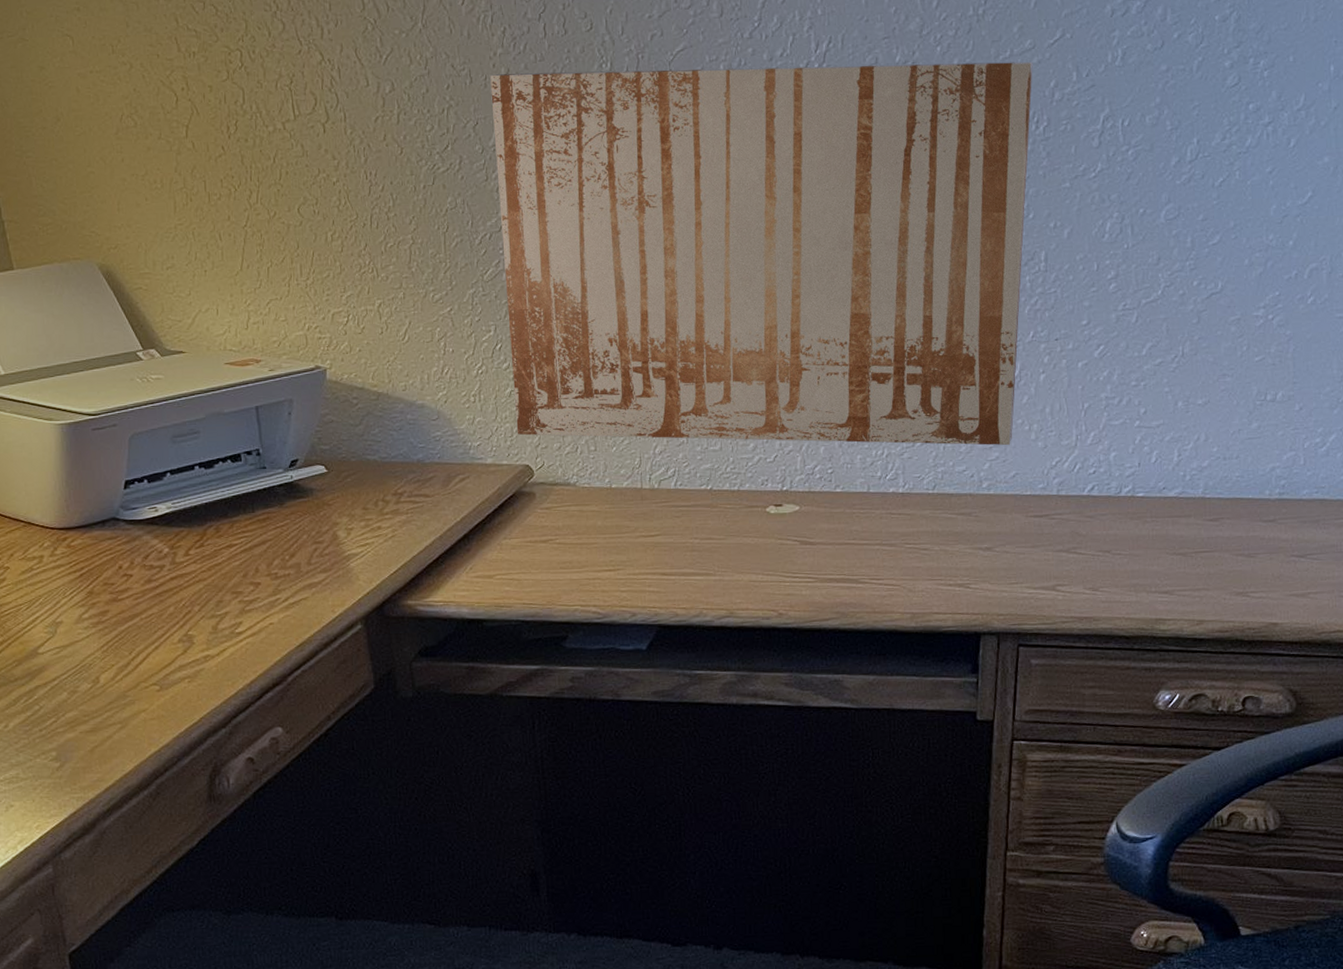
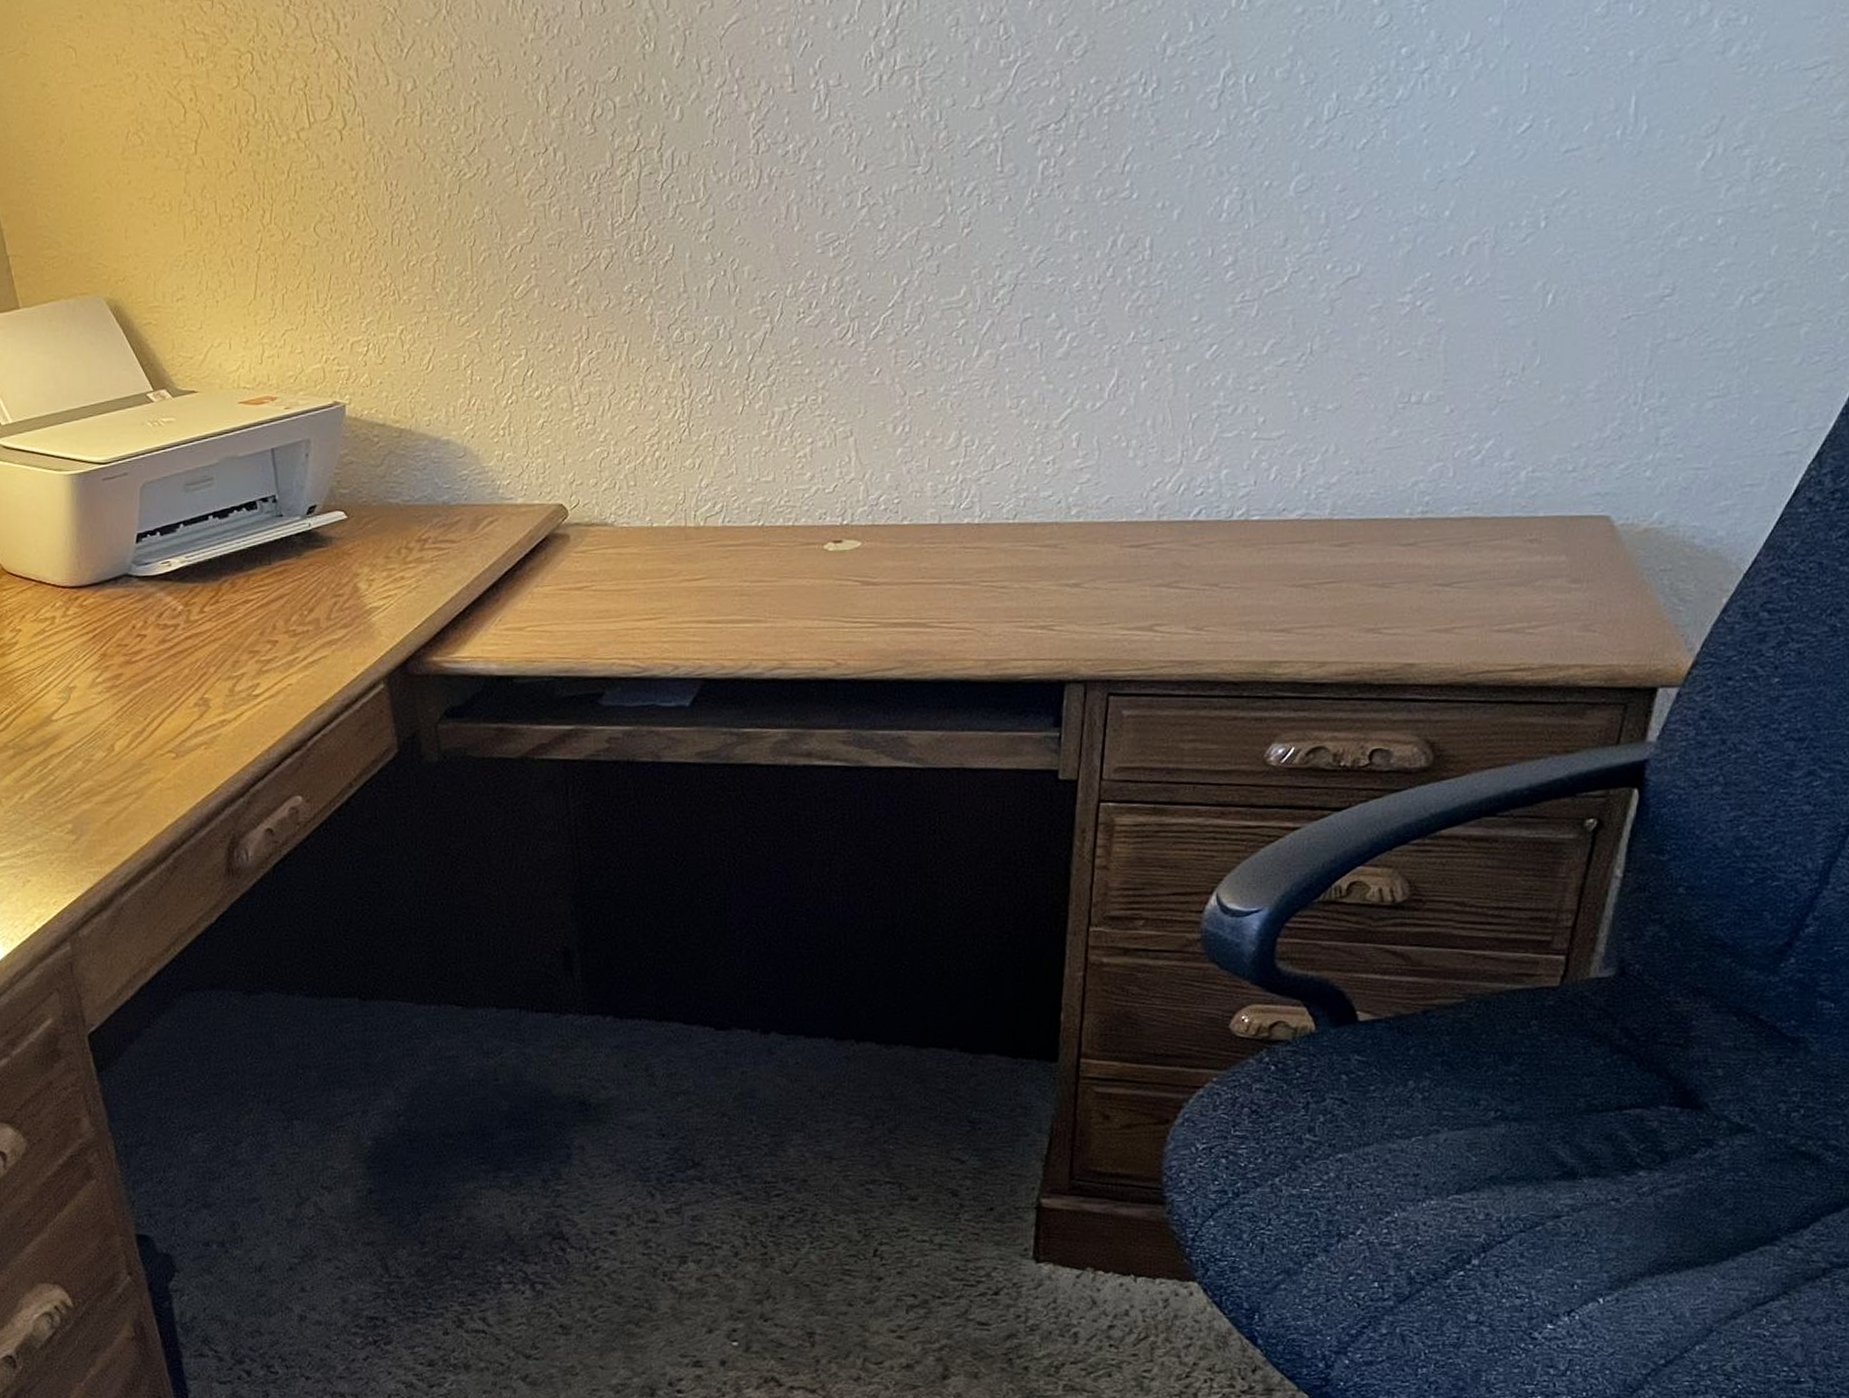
wall art: present [490,61,1033,446] -> none [521,11,1142,471]

